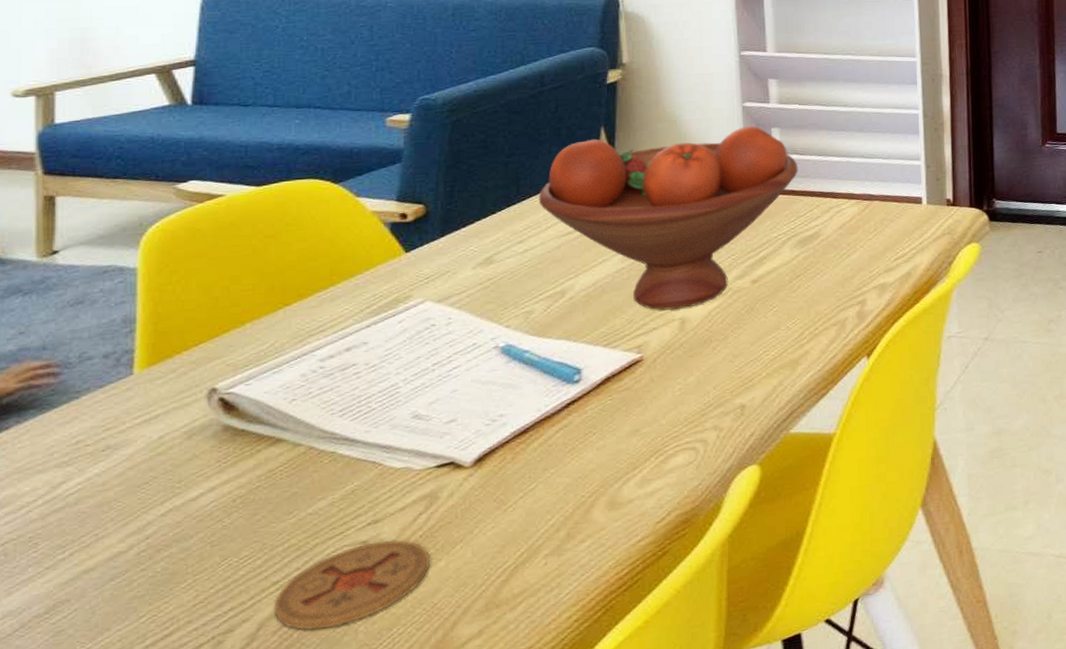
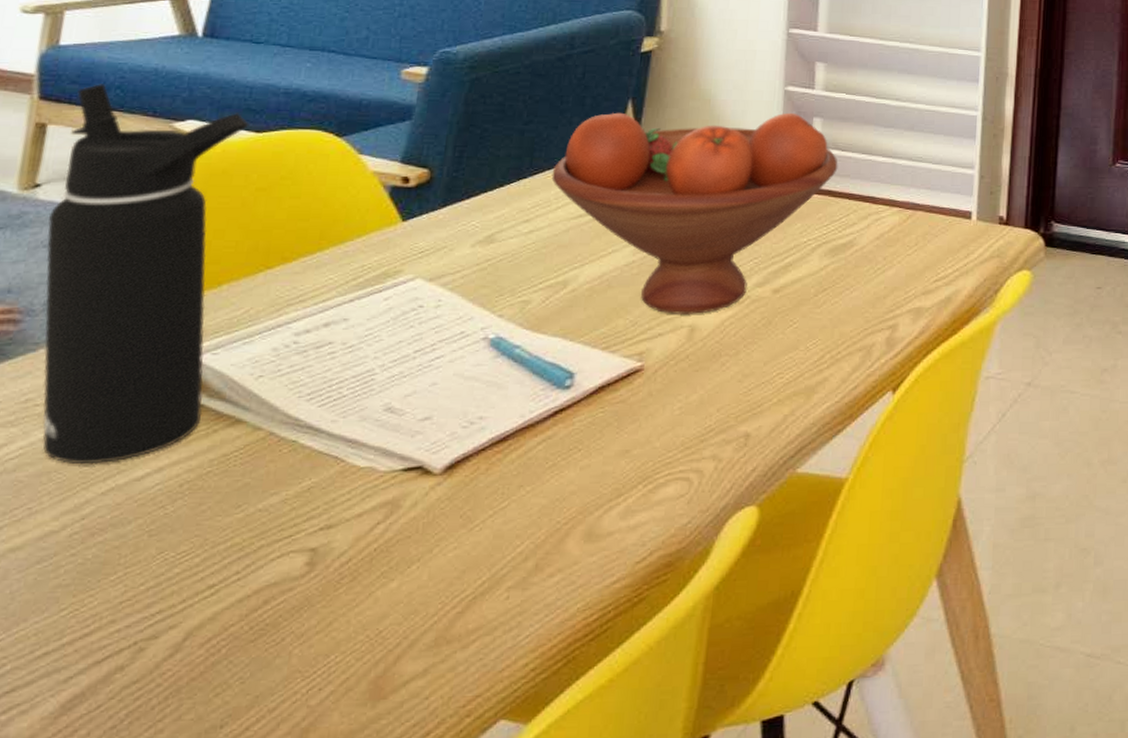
water bottle: none [70,155,249,493] -> present [42,84,249,465]
coaster: present [273,539,431,630] -> none [204,550,383,647]

